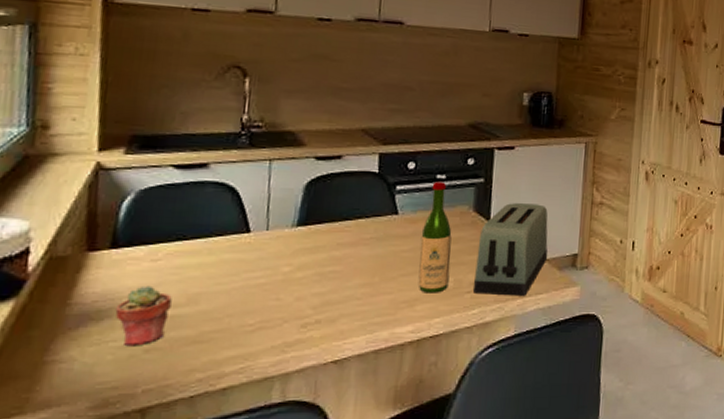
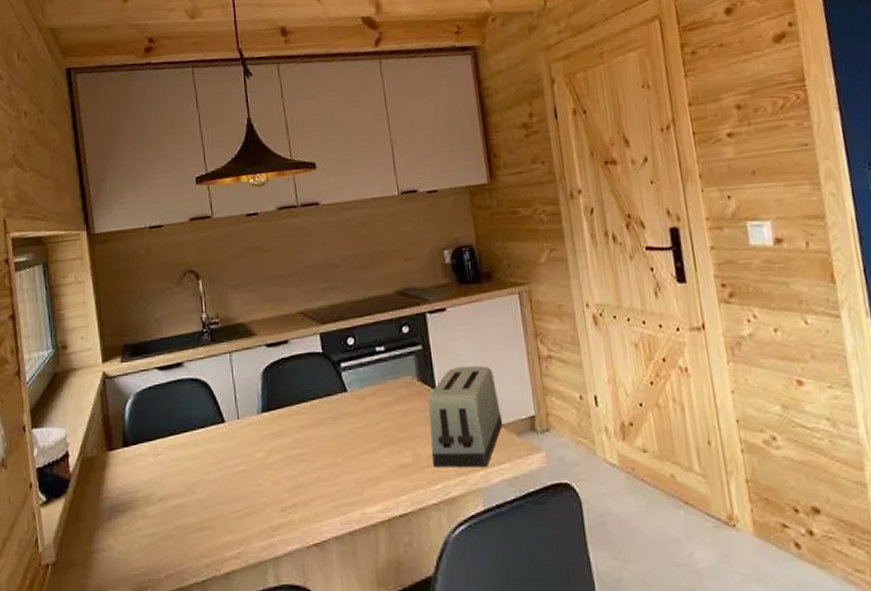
potted succulent: present [115,285,172,347] -> none [134,478,175,535]
wine bottle: present [418,182,452,293] -> none [371,354,408,470]

